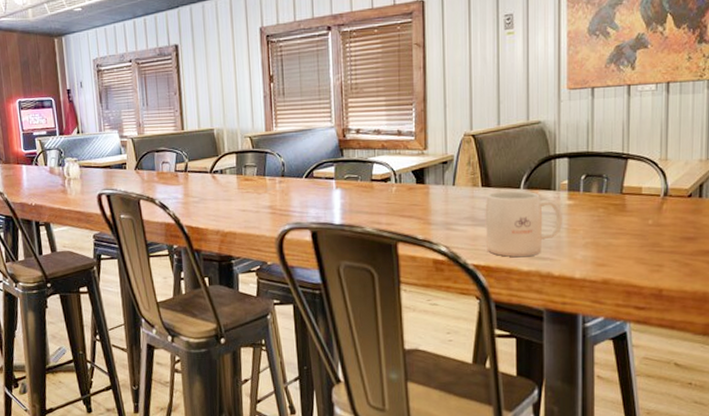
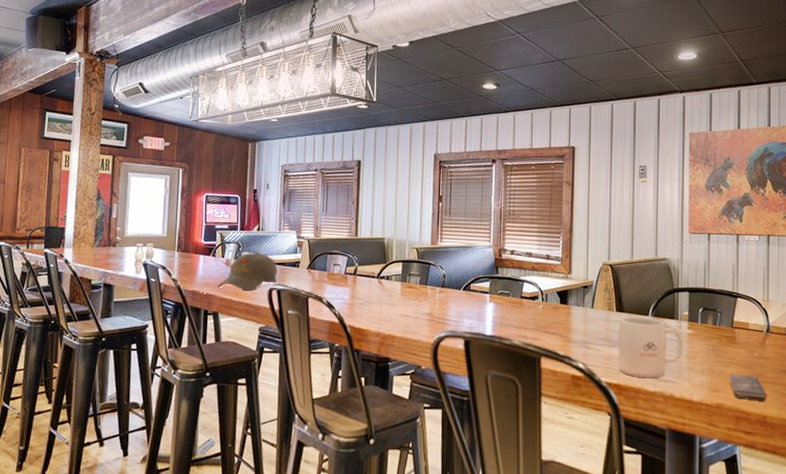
baseball cap: none [45,156,105,198] -> present [217,251,278,291]
mobile phone: none [618,245,663,273] -> present [729,374,767,401]

